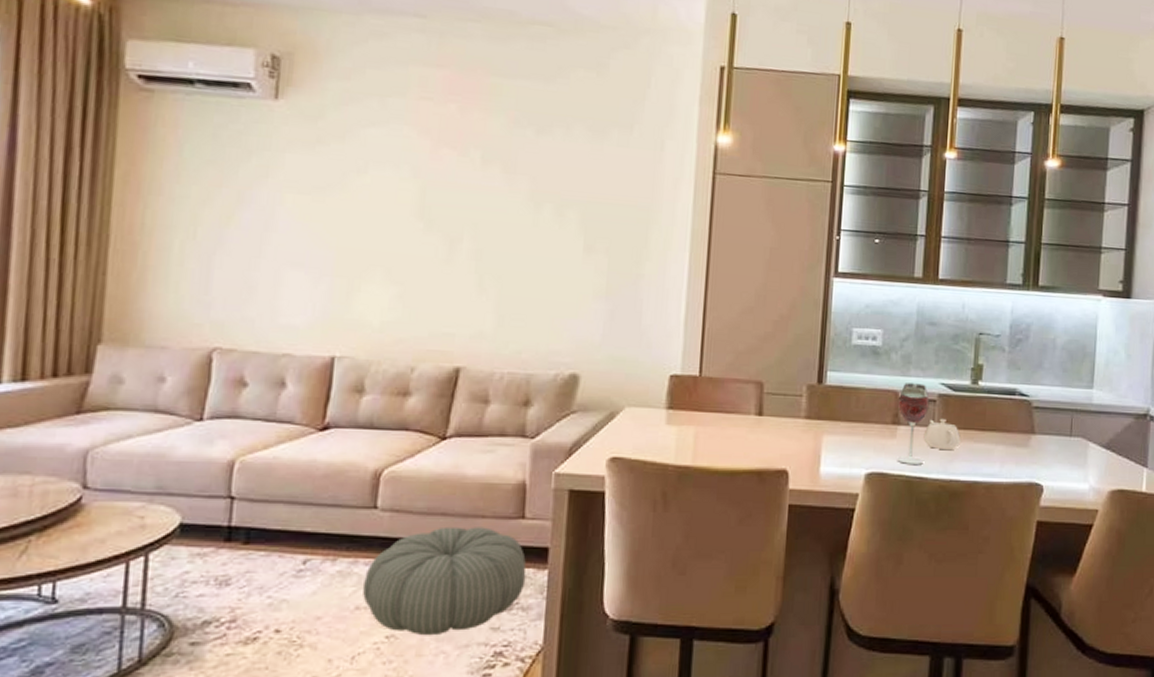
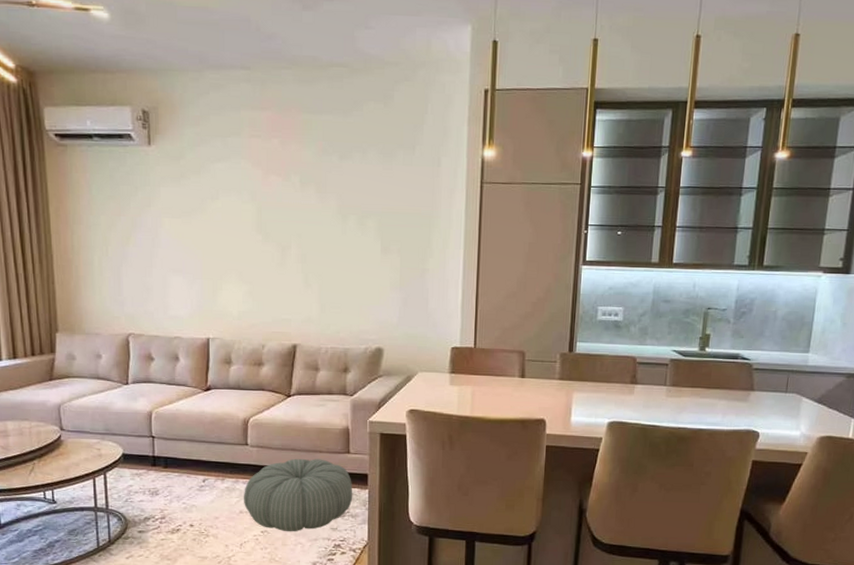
wineglass: present [897,383,930,464] -> none [634,350,663,415]
teapot: present [923,418,962,451] -> none [656,378,690,404]

